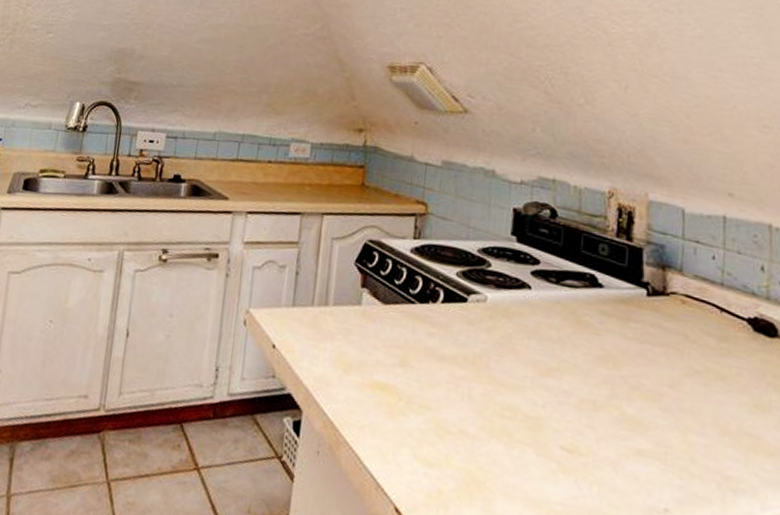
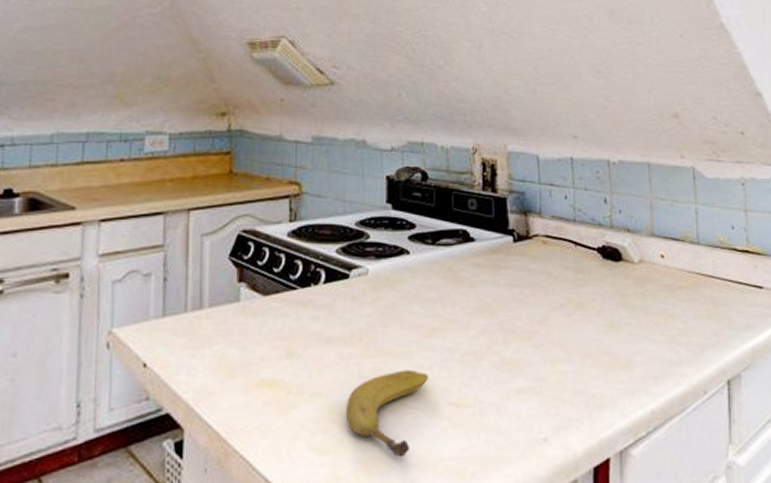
fruit: none [452,402,541,489] -> present [345,369,428,457]

